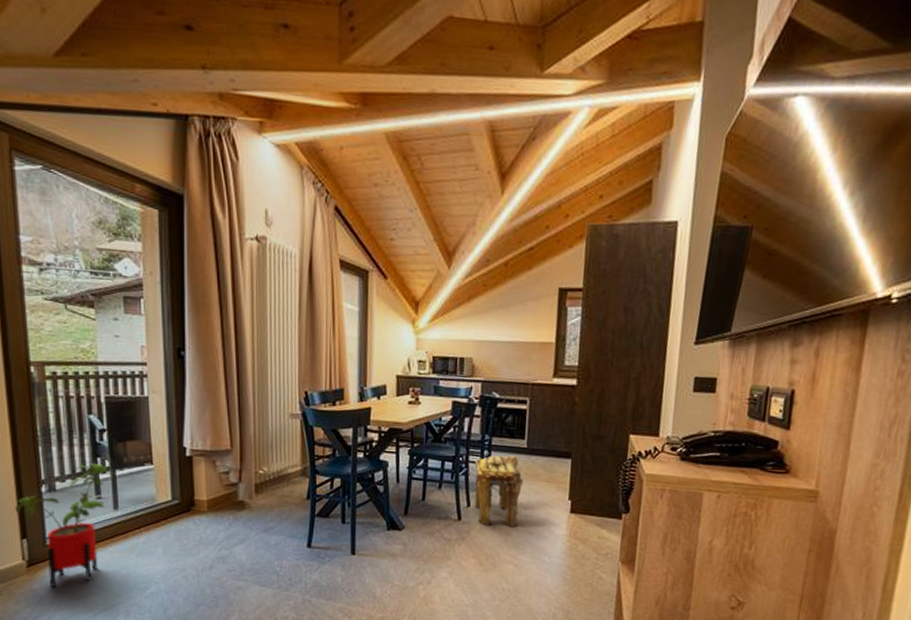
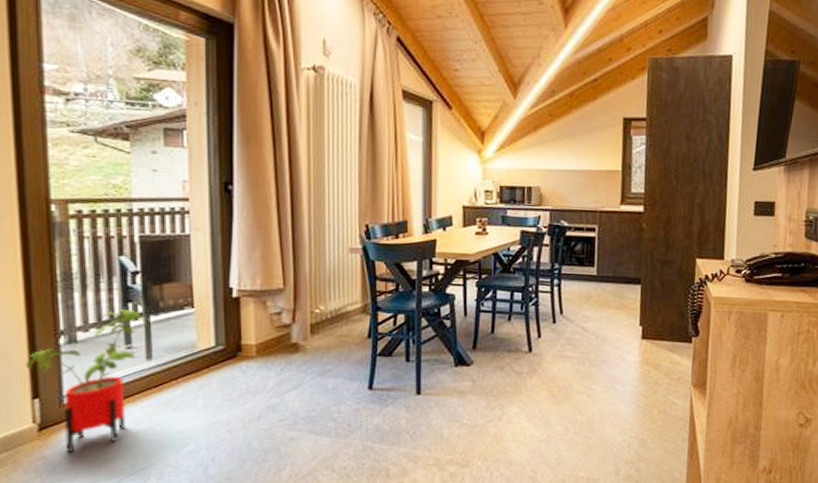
stool: present [474,455,524,527] -> none [544,283,595,357]

